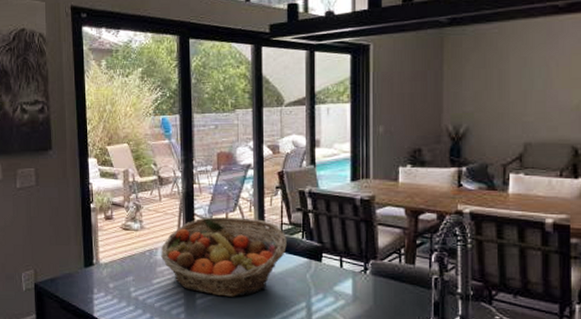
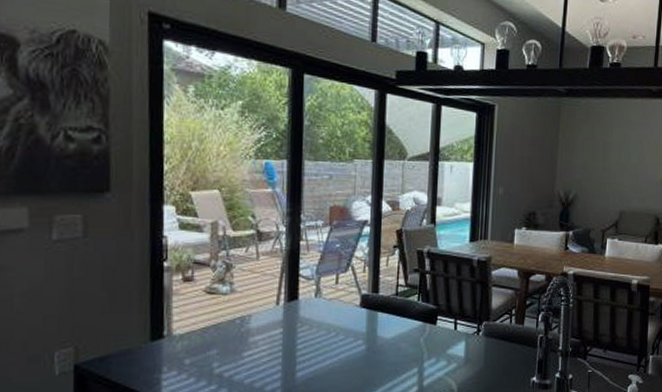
fruit basket: present [160,217,287,297] -> none [254,278,402,367]

